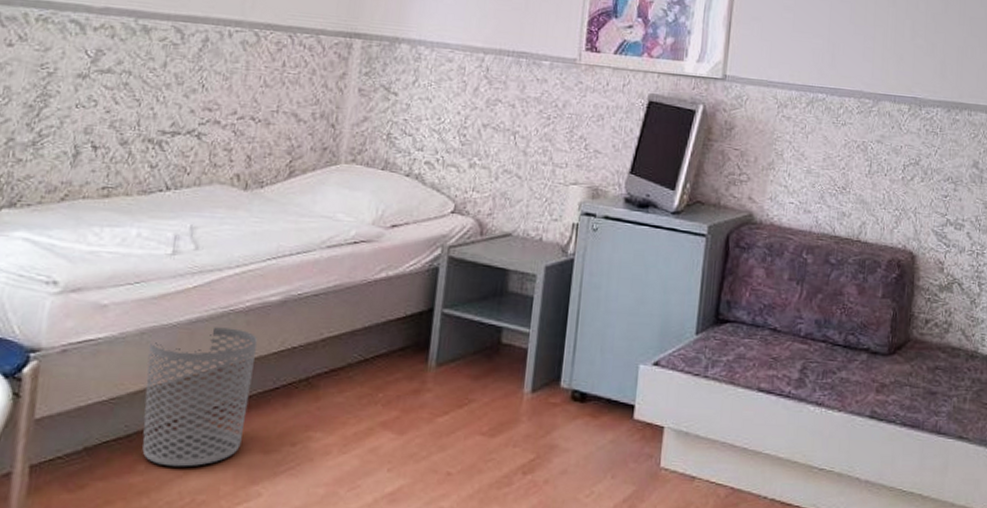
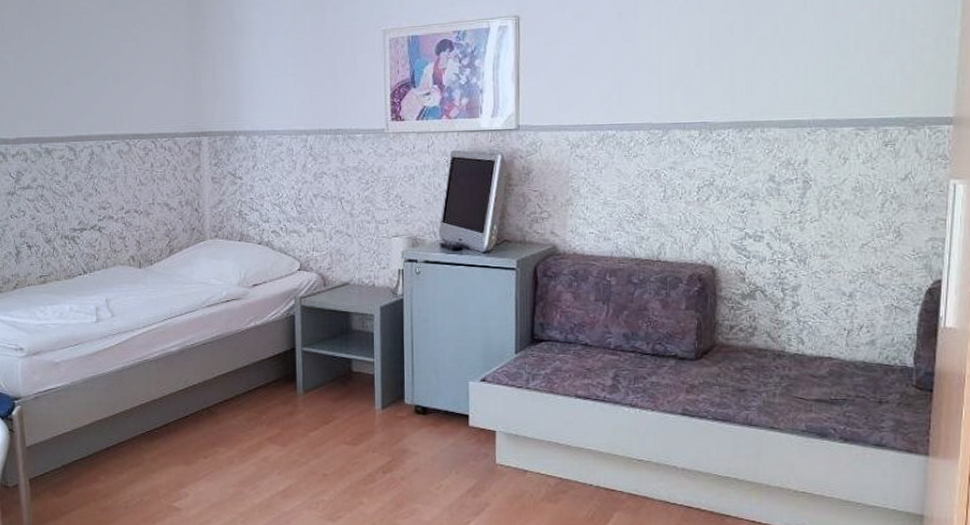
waste bin: present [142,327,257,467] -> none [92,373,169,477]

